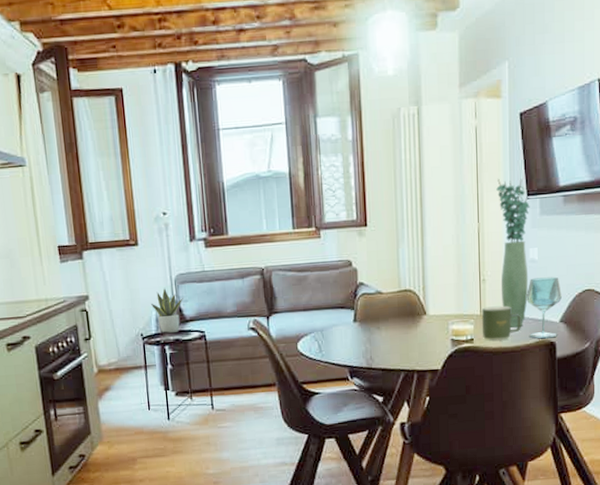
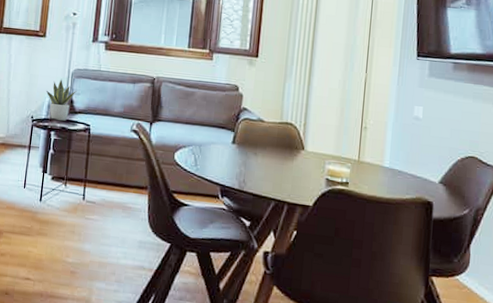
mug: present [481,306,521,341] -> none [358,154,400,190]
vase: present [496,179,530,328] -> none [381,37,419,181]
wine glass: present [526,277,562,339] -> none [406,135,444,198]

